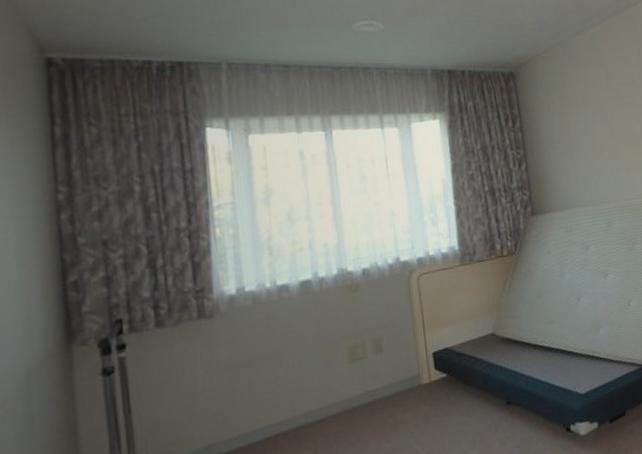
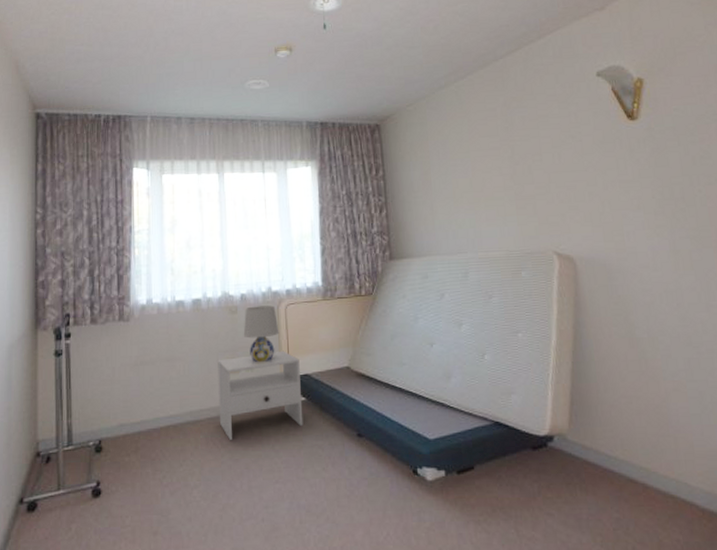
nightstand: none [337,326,446,438] -> present [218,350,303,441]
table lamp: none [368,277,412,344] -> present [243,305,279,362]

